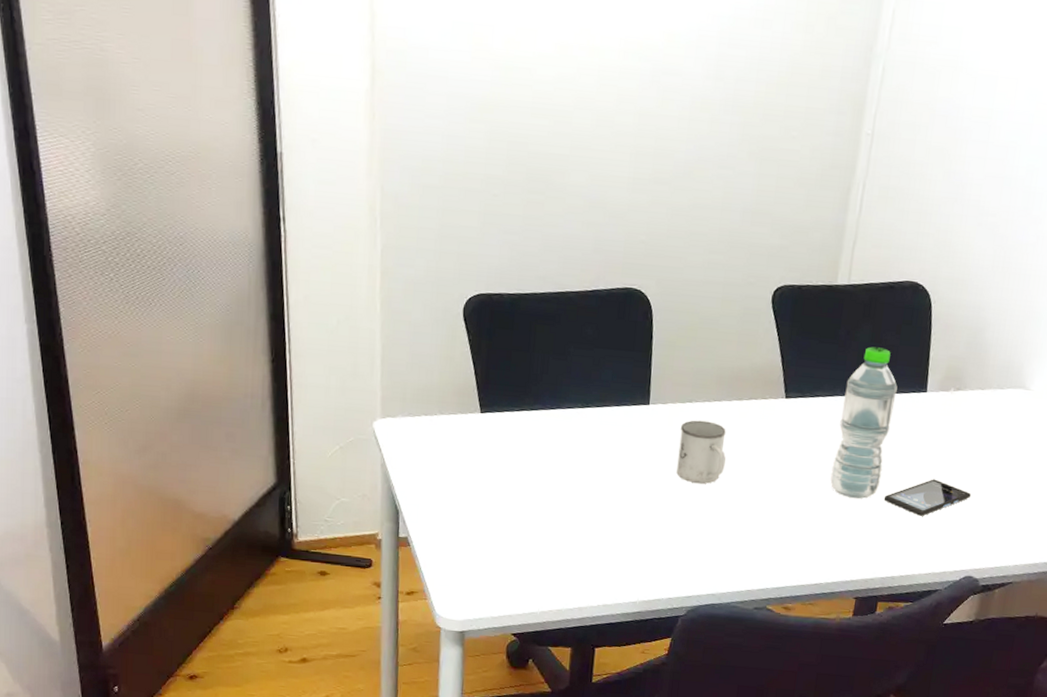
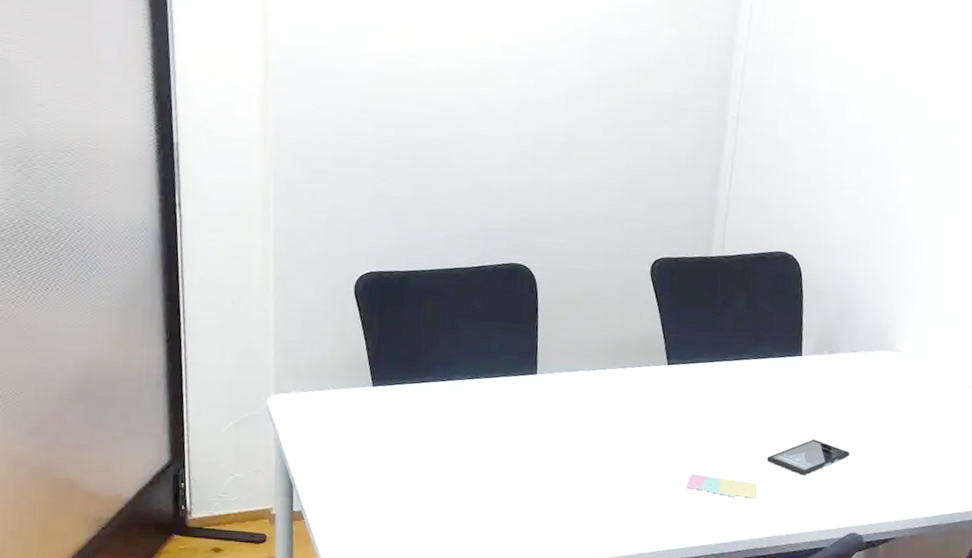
mug: present [676,420,726,484] -> none [565,388,613,450]
sticky notes: none [799,511,872,538] -> present [686,473,757,499]
water bottle: present [830,346,898,499] -> none [714,314,774,460]

